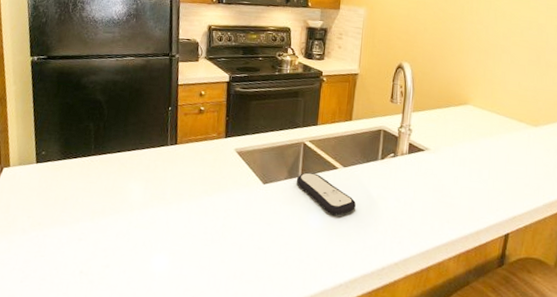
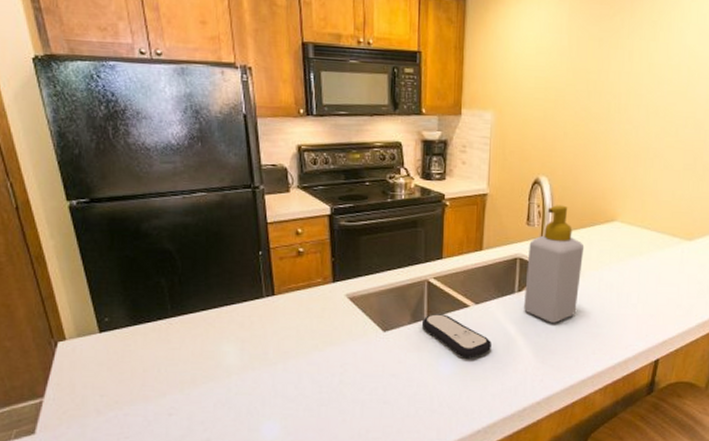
soap bottle: none [386,87,441,190] -> present [524,205,585,323]

